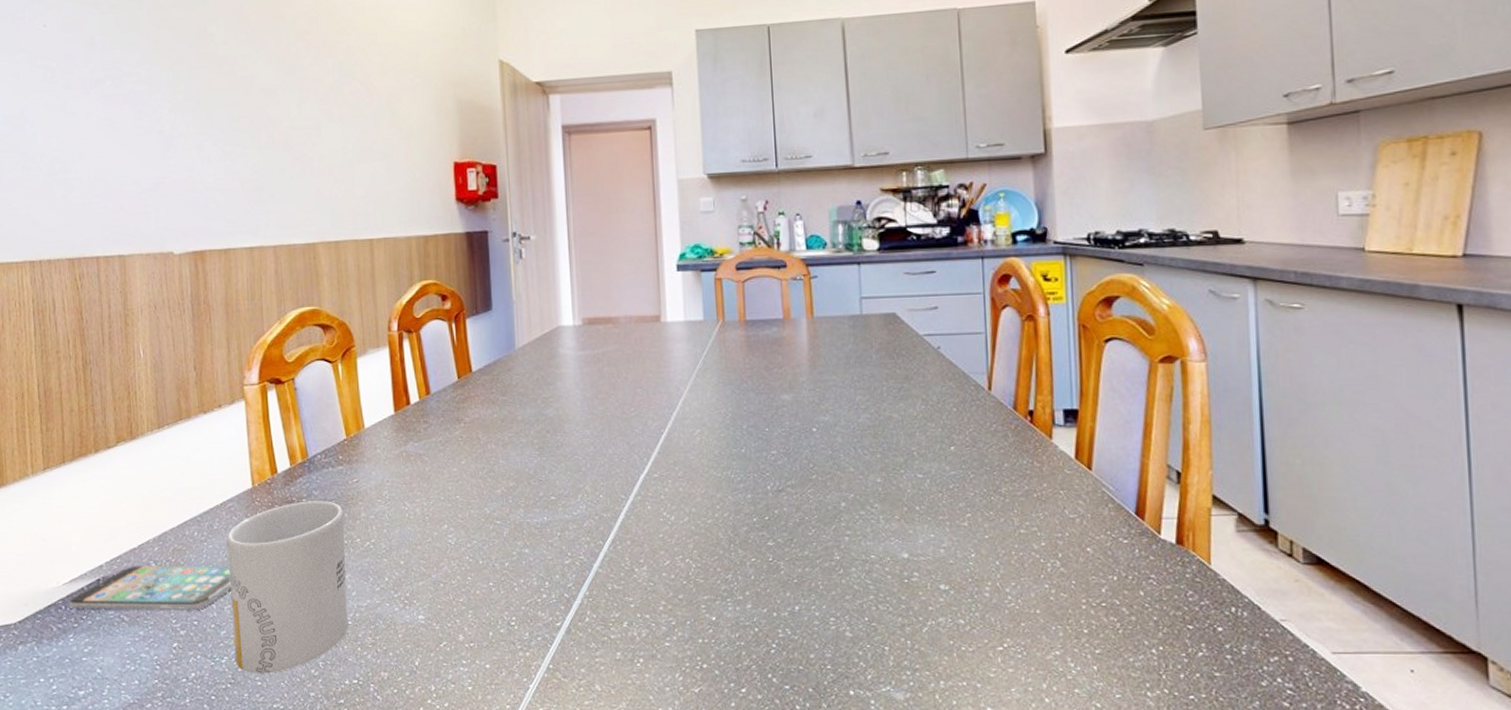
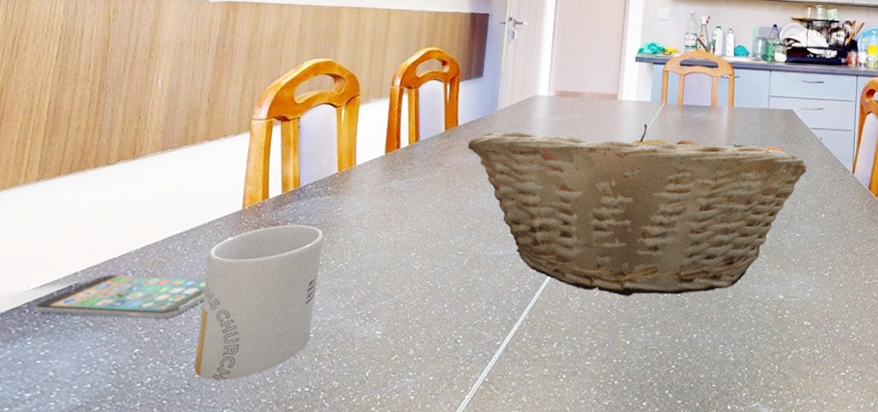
fruit basket: none [487,348,924,563] -> present [468,123,807,296]

